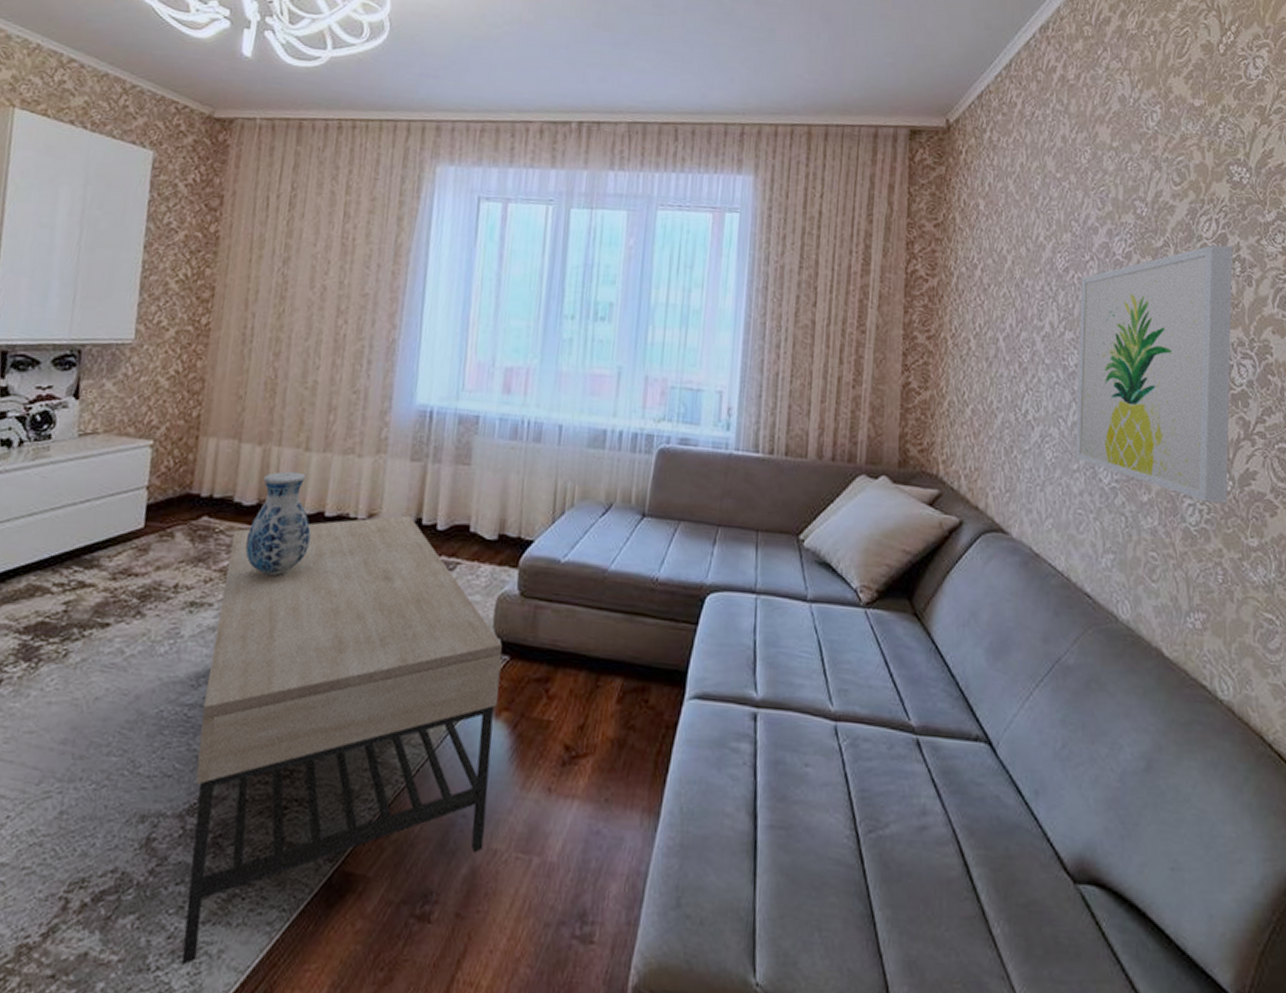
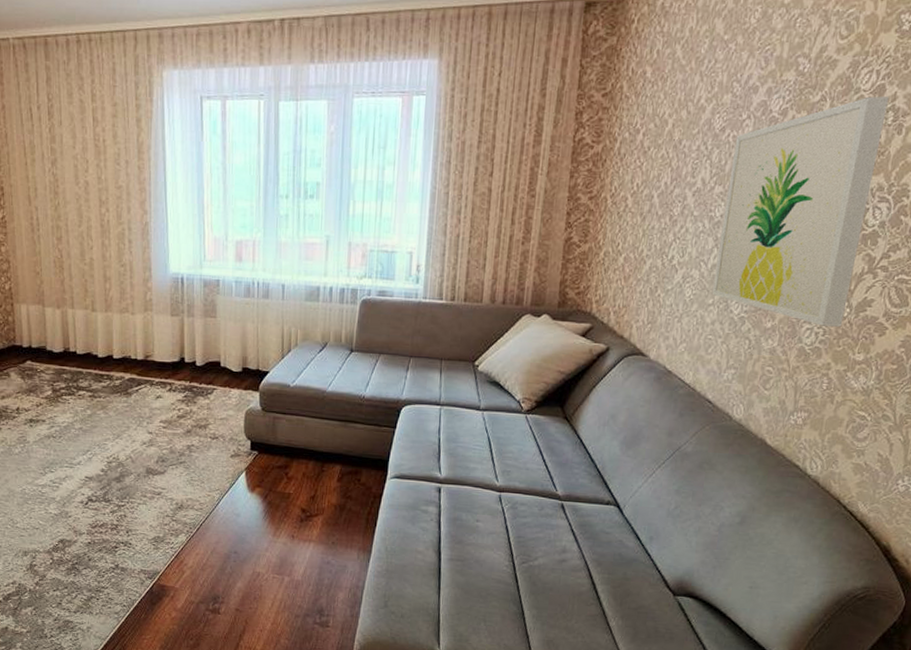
coffee table: present [181,515,502,965] -> none [50,356,253,635]
vase: present [245,471,311,576] -> none [61,327,105,401]

